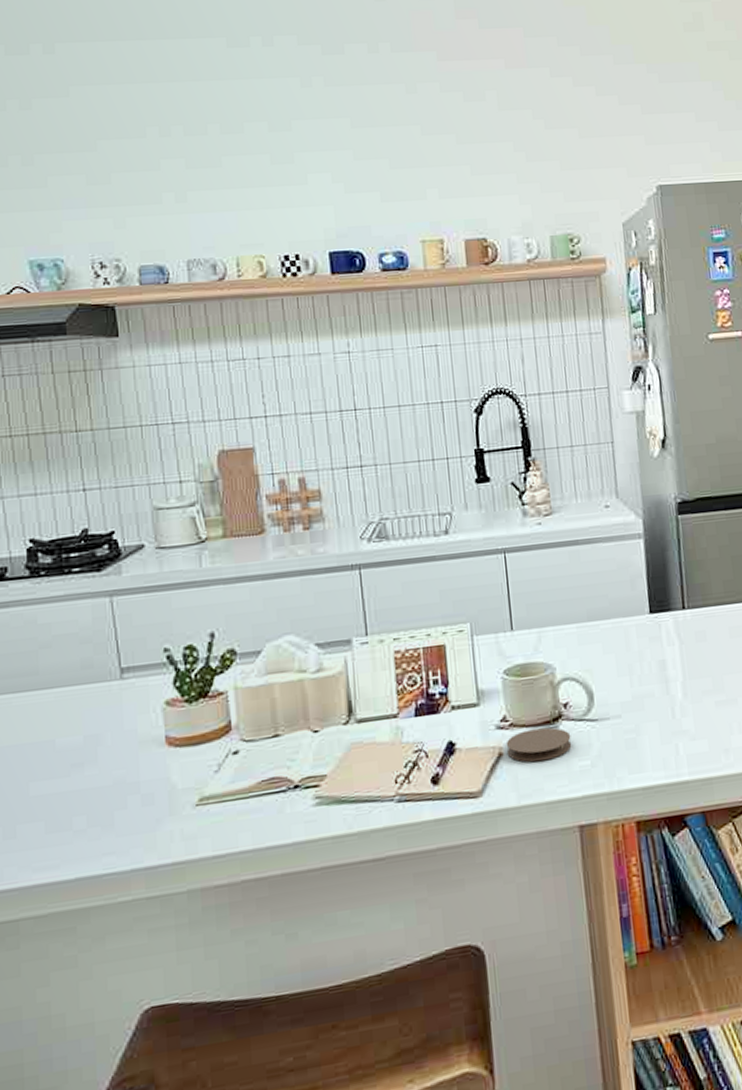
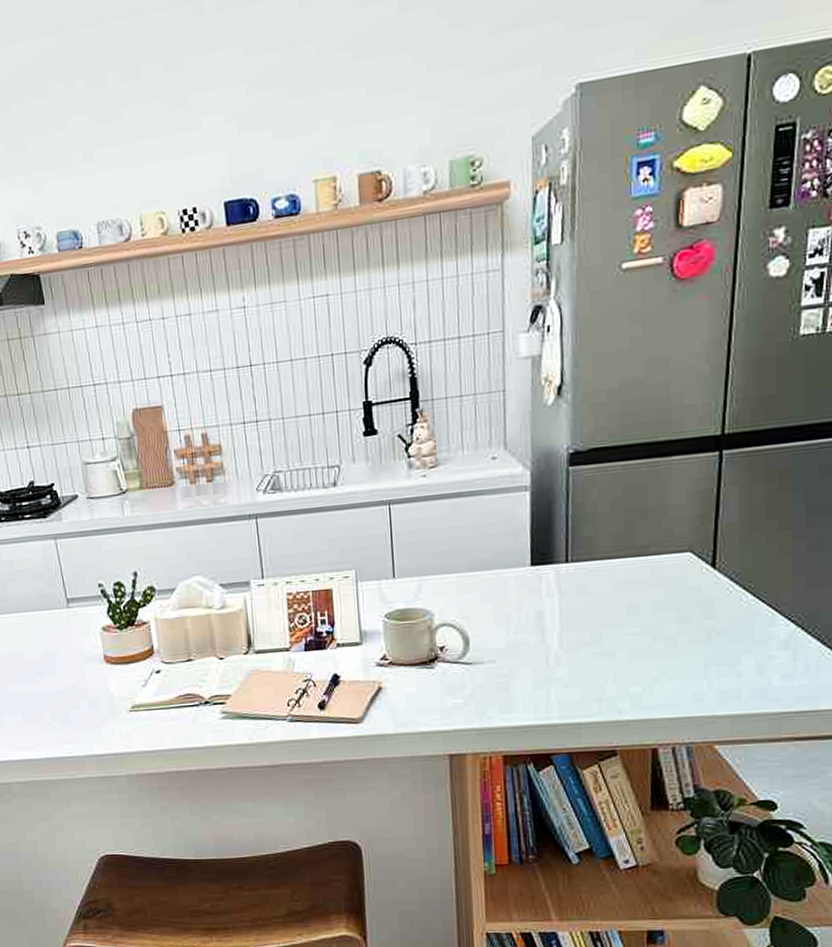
coaster: present [506,727,572,762] -> none [385,667,446,697]

